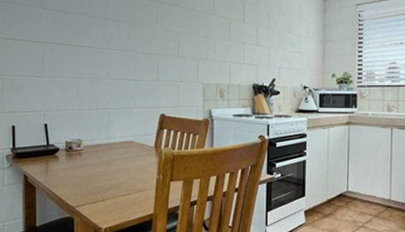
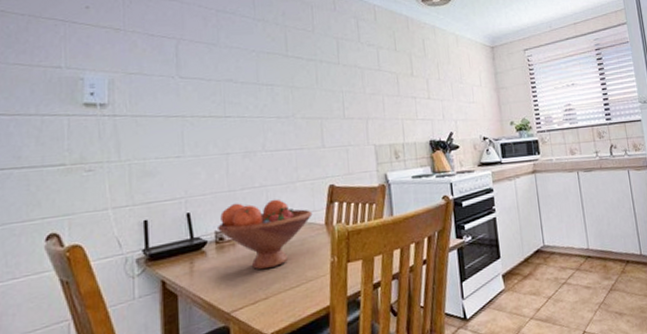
fruit bowl: none [68,120,145,177] -> present [218,199,313,270]

